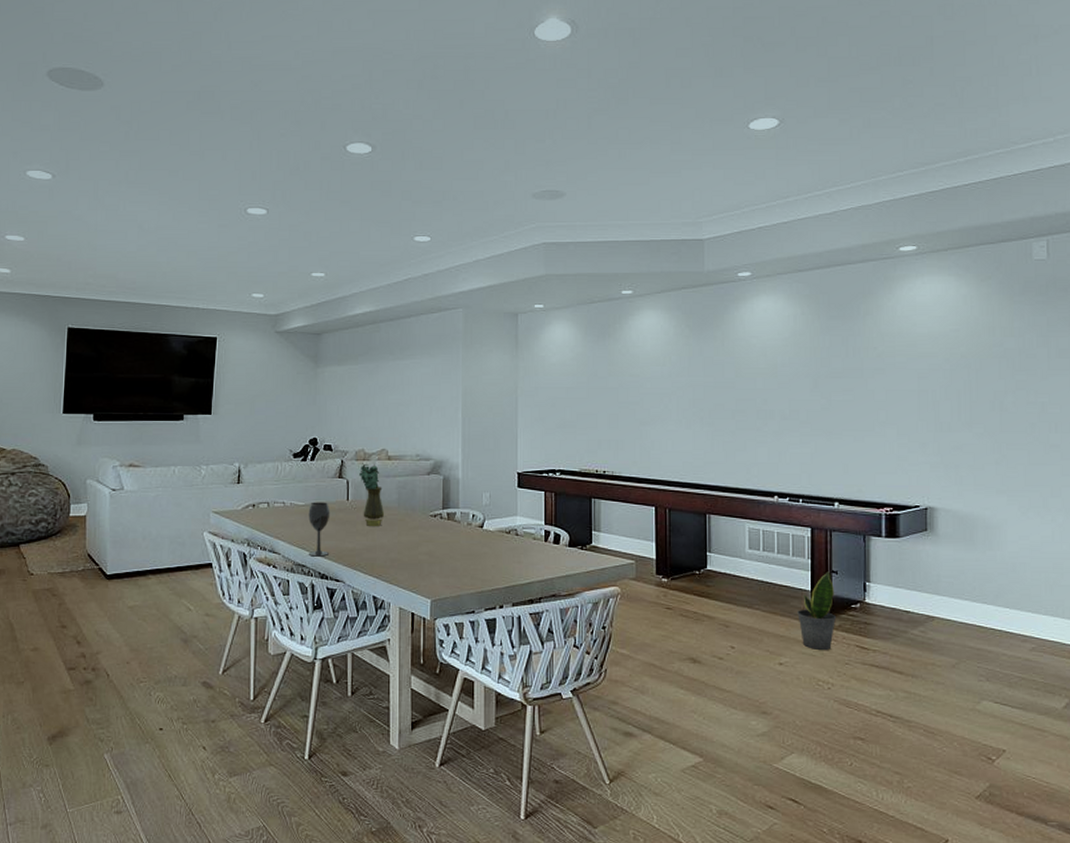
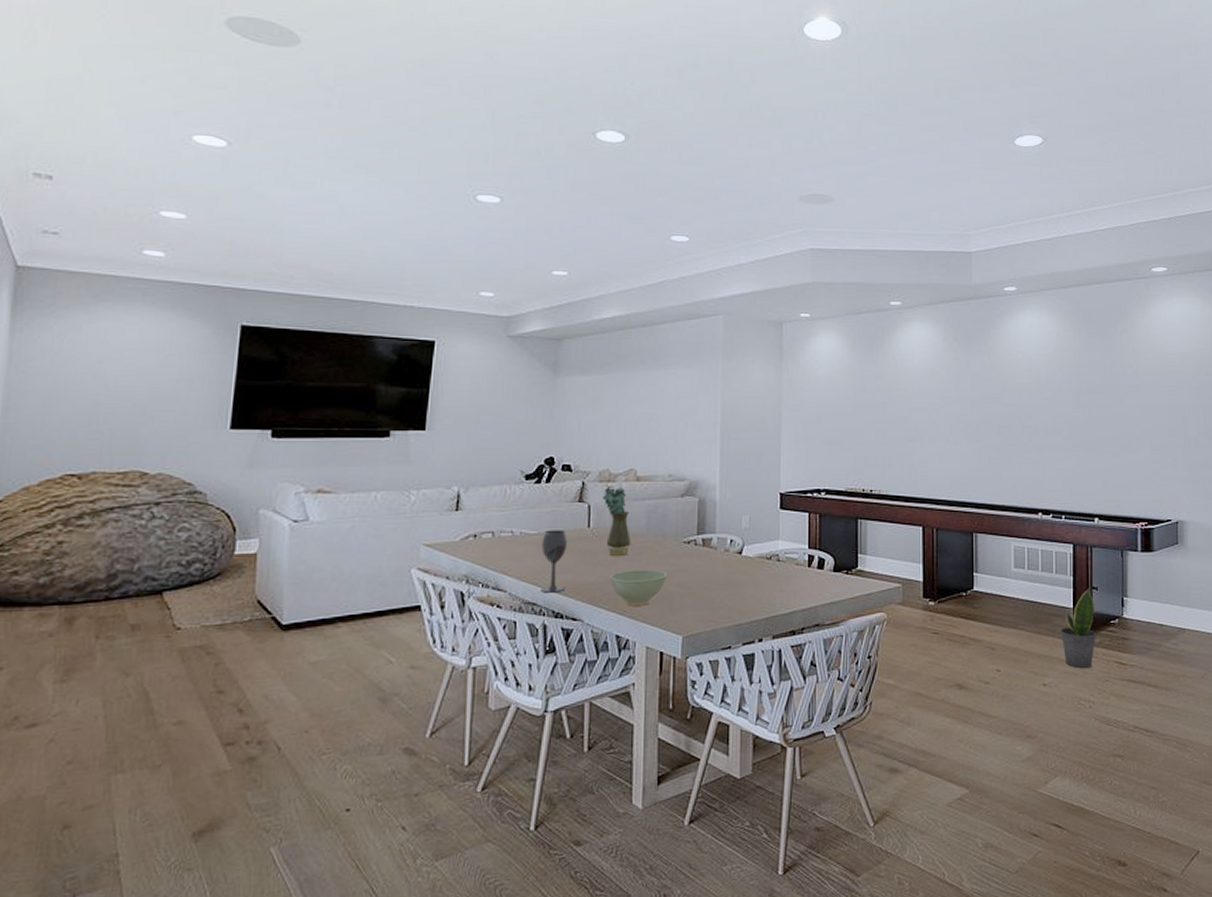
bowl: none [366,538,417,571] -> present [609,569,668,606]

